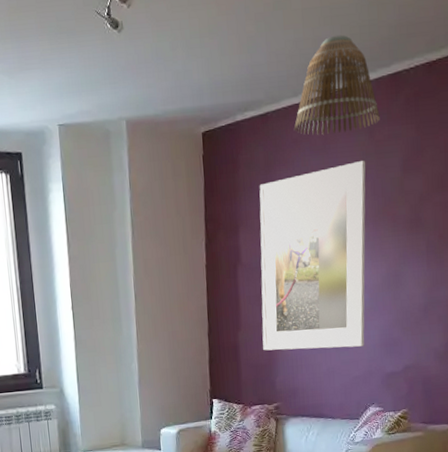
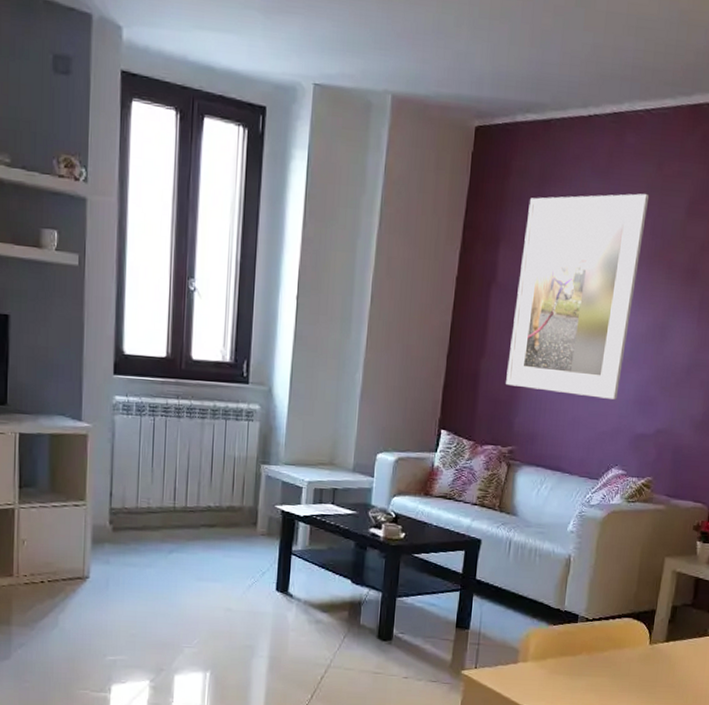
lamp shade: present [293,34,380,135] -> none [577,49,673,159]

